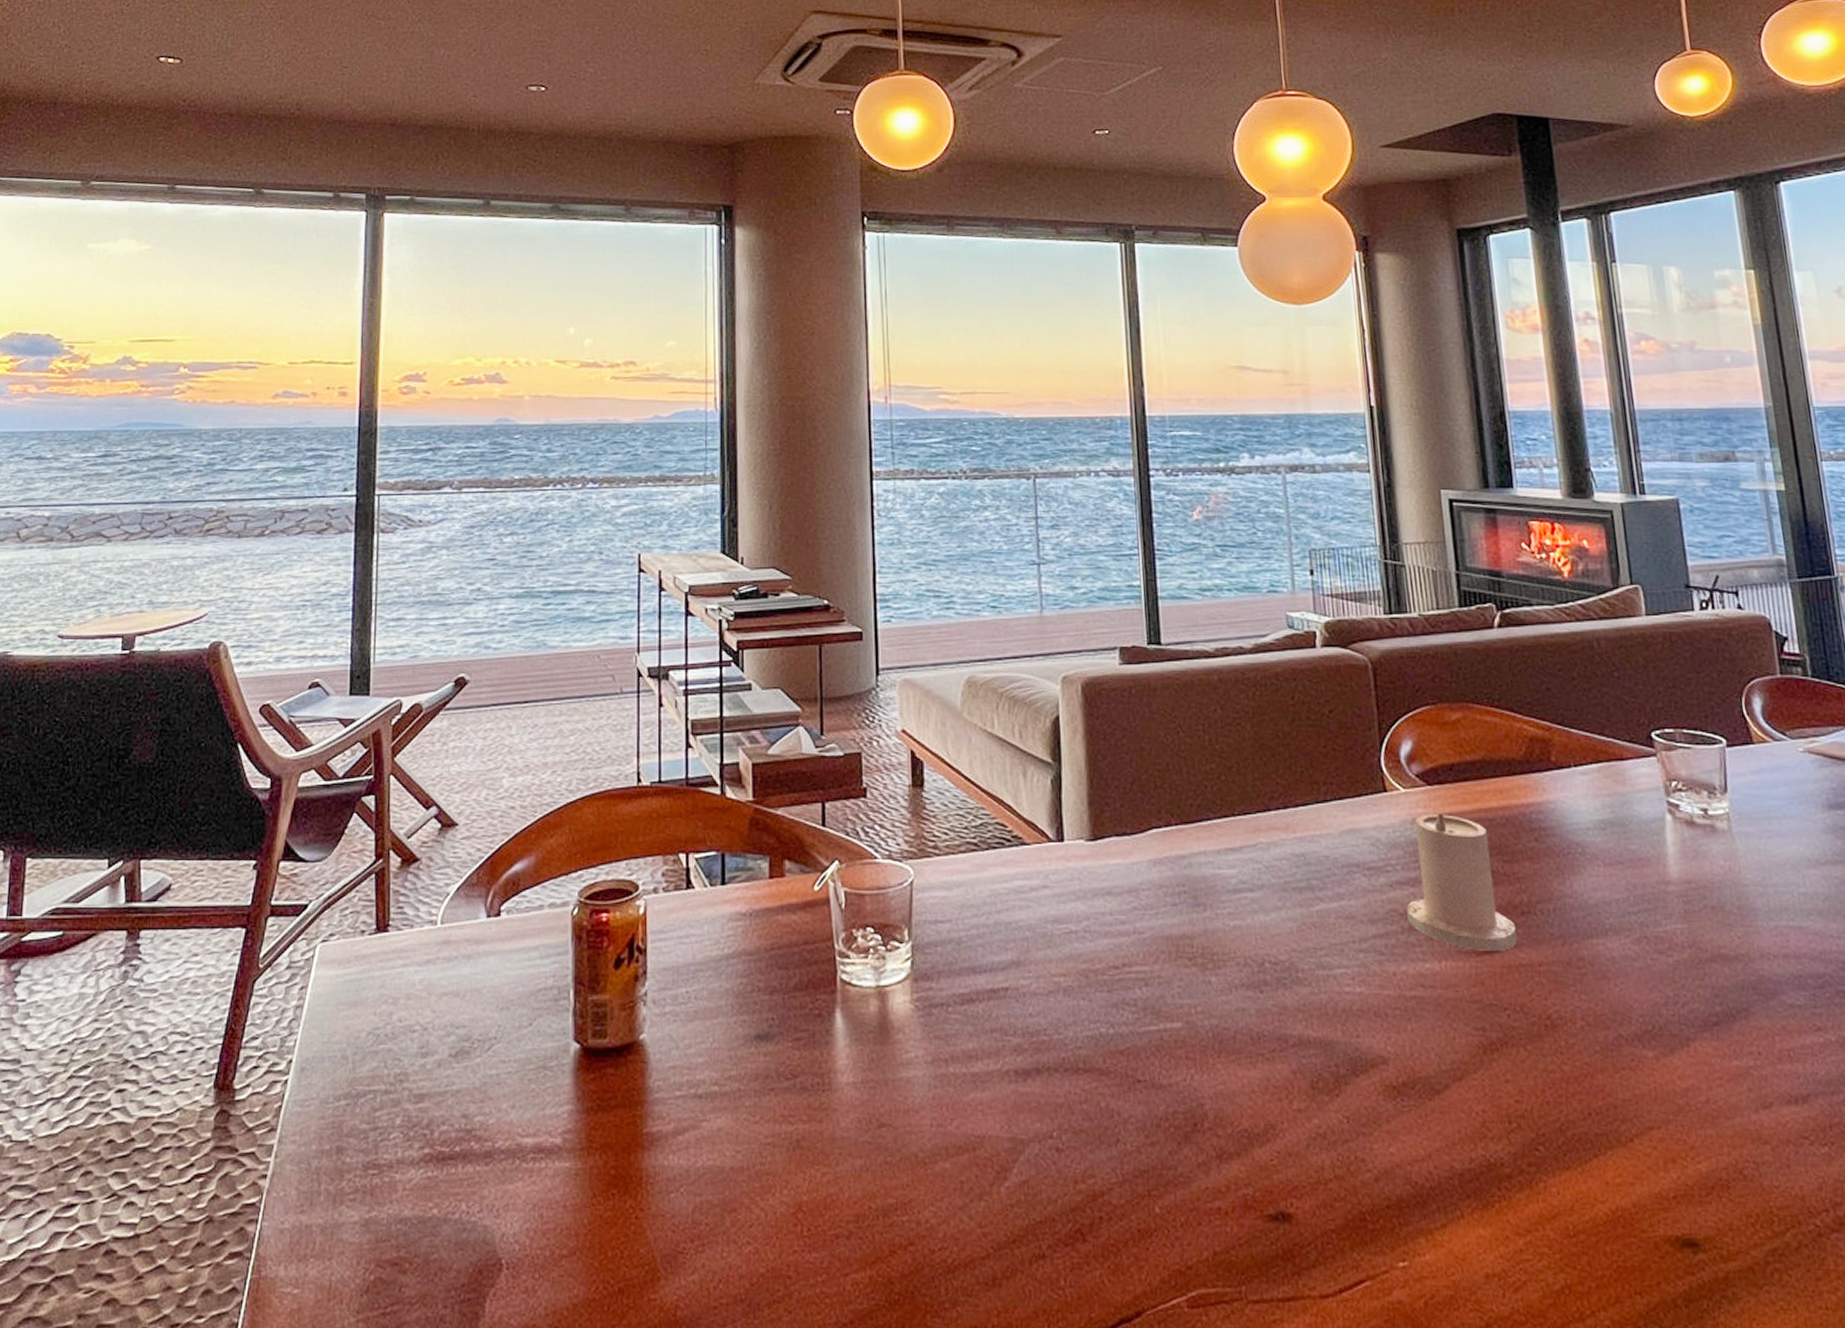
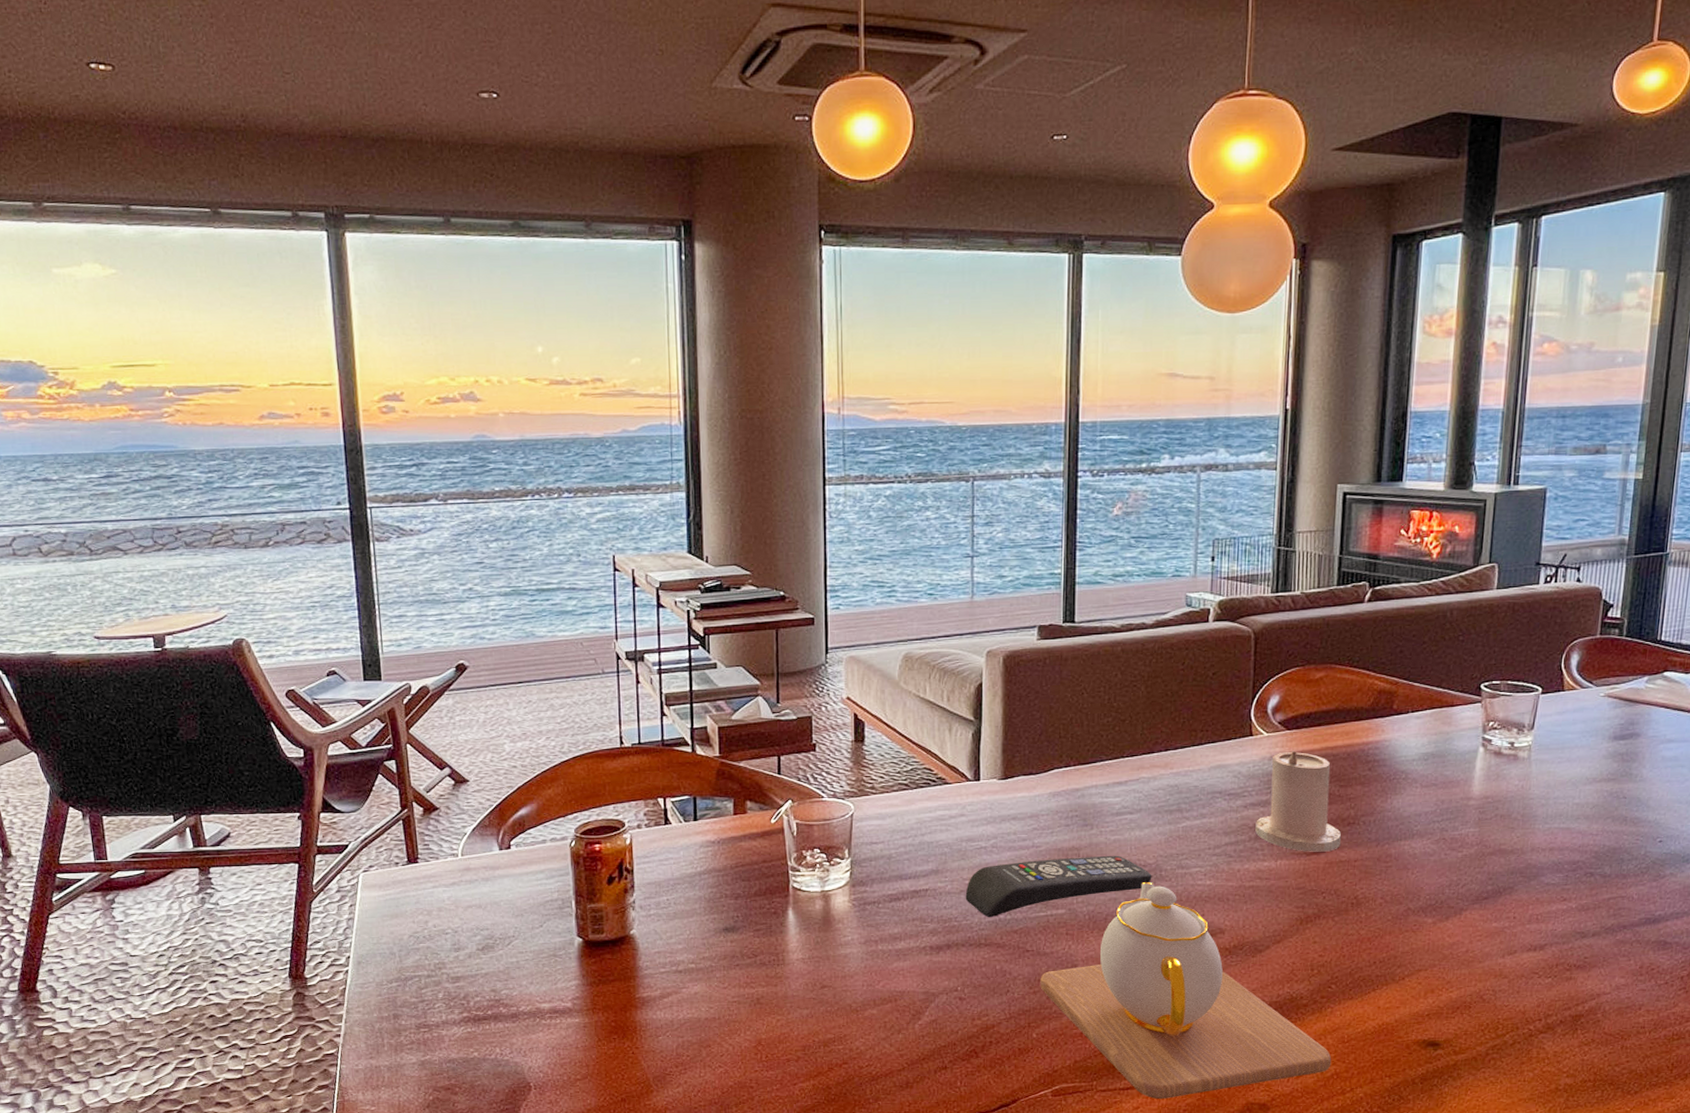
remote control: none [1055,947,1287,1031] -> present [965,855,1152,918]
teapot: none [1158,985,1558,1319] -> present [1040,881,1332,1100]

